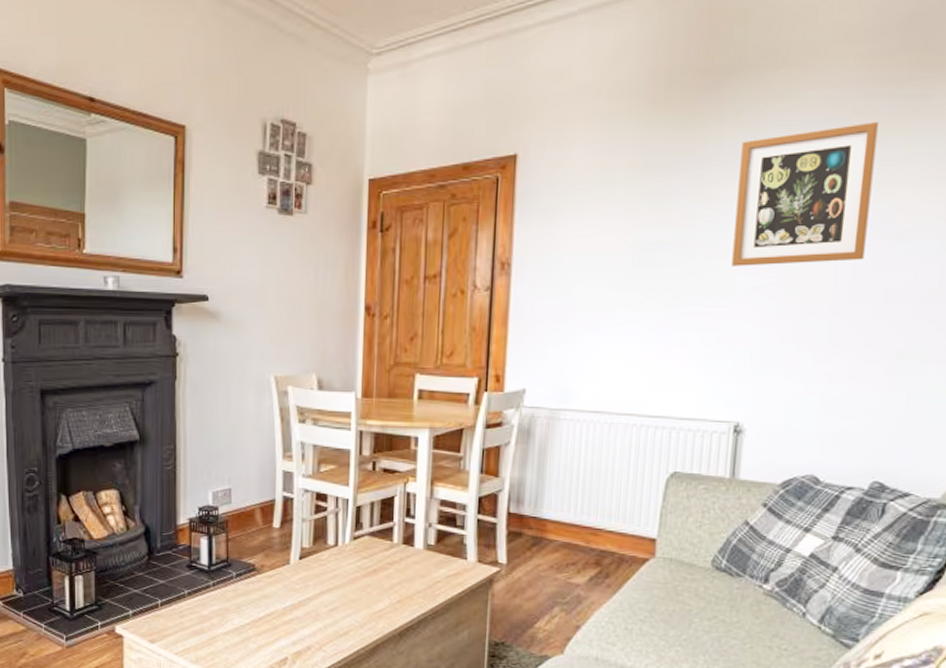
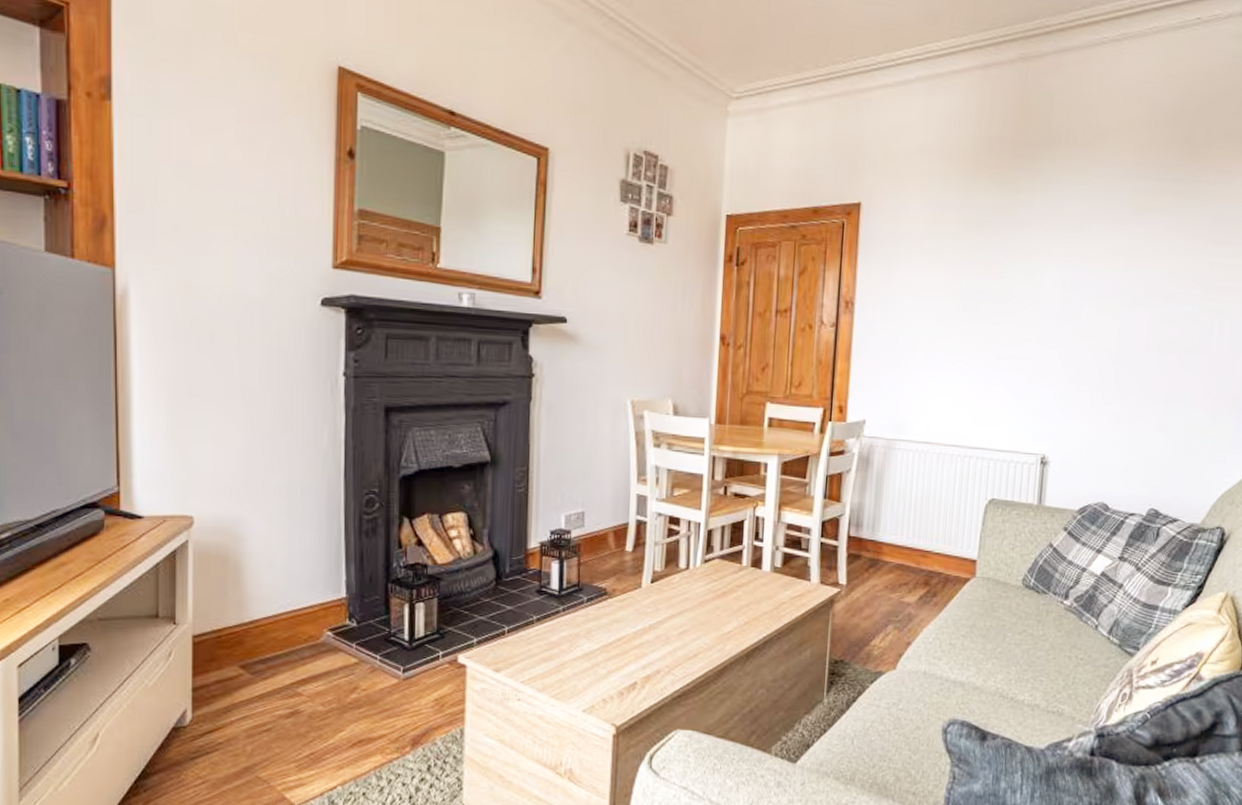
wall art: present [731,121,879,266] -> none [1039,199,1153,317]

